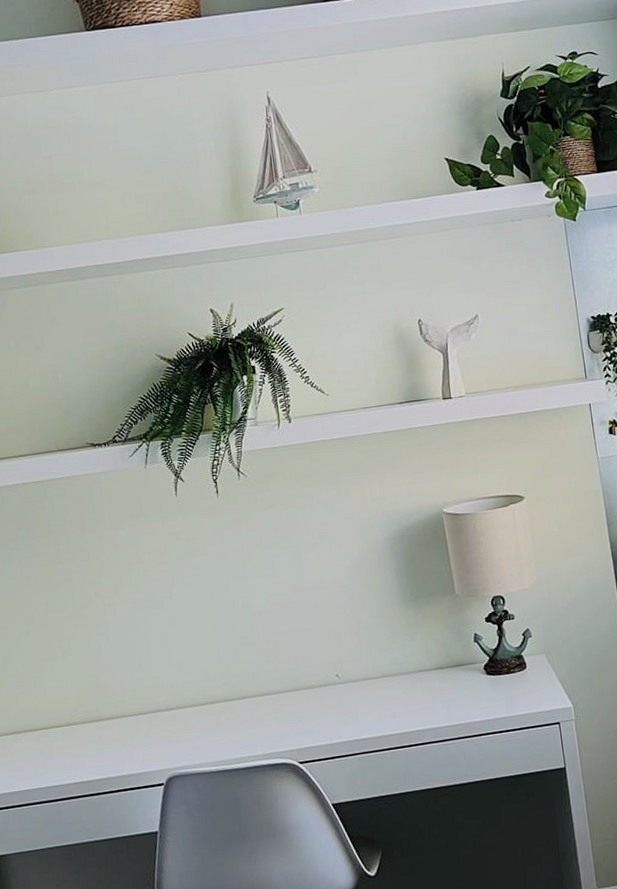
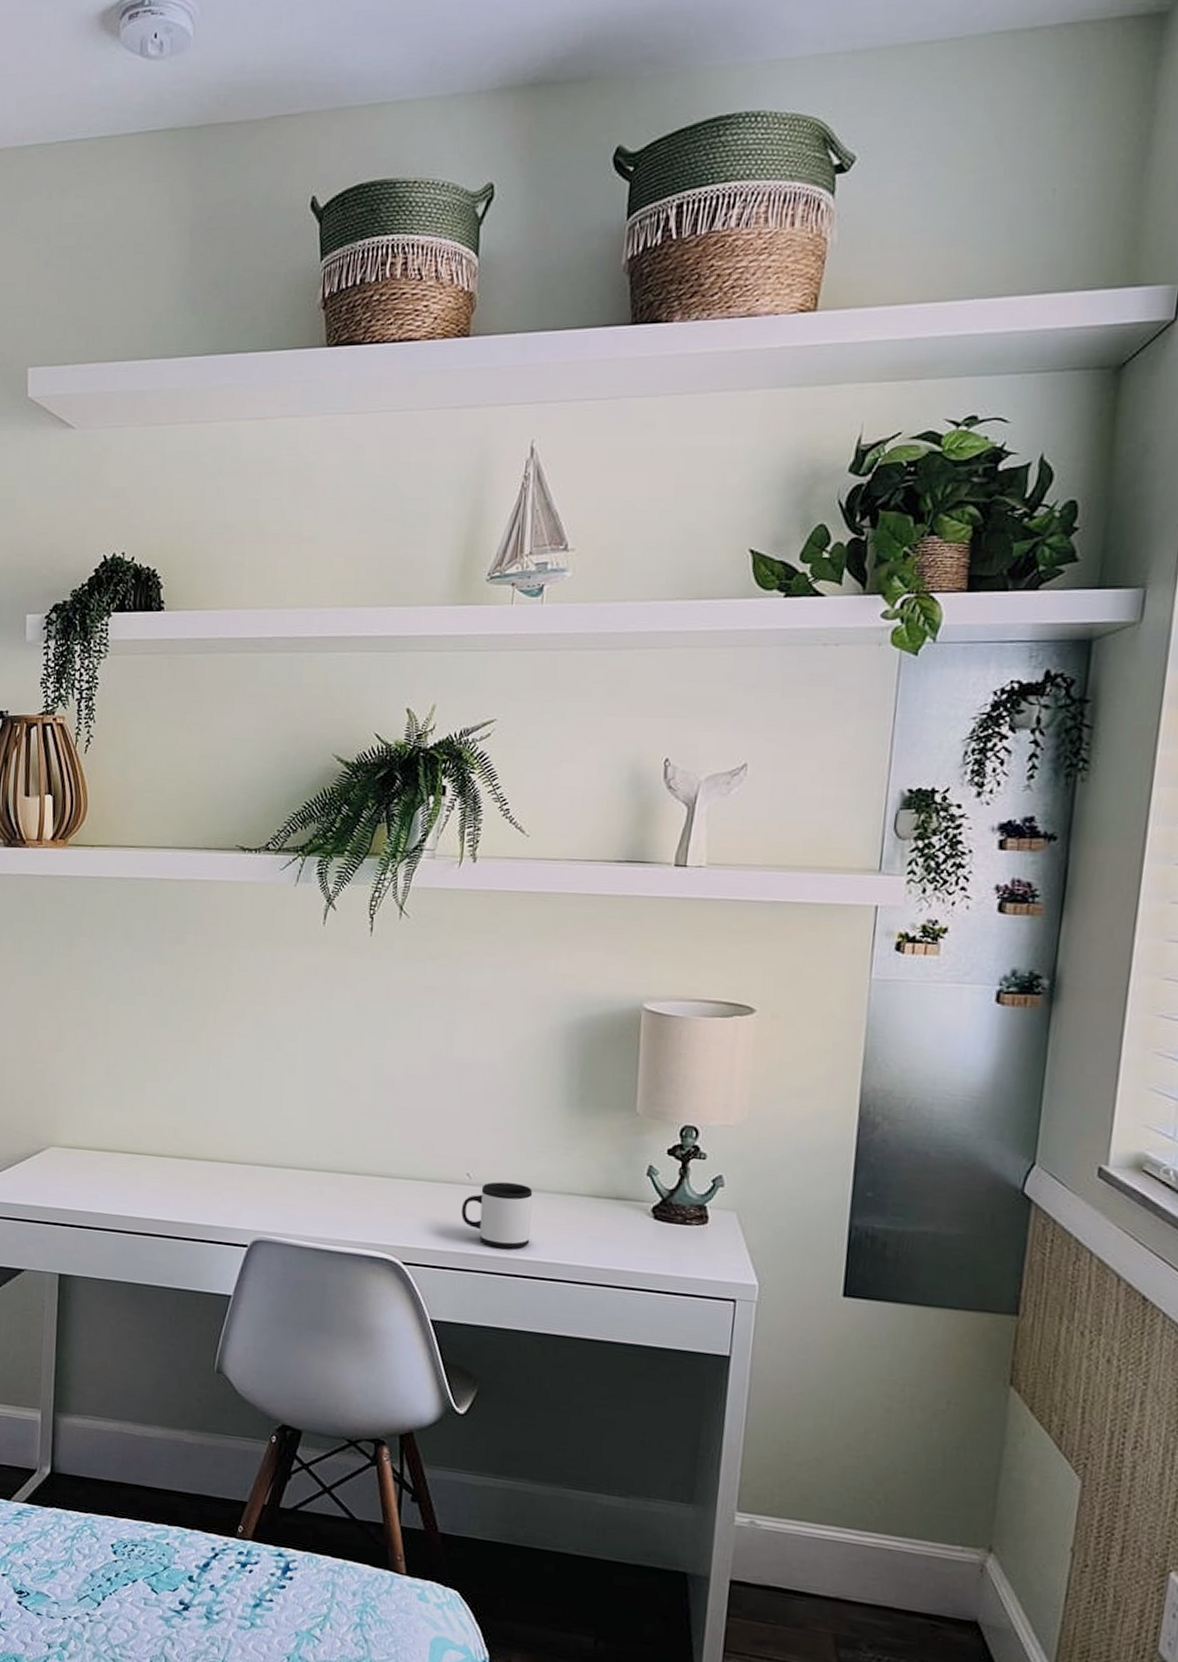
mug: none [338,673,397,730] -> present [461,1182,533,1249]

